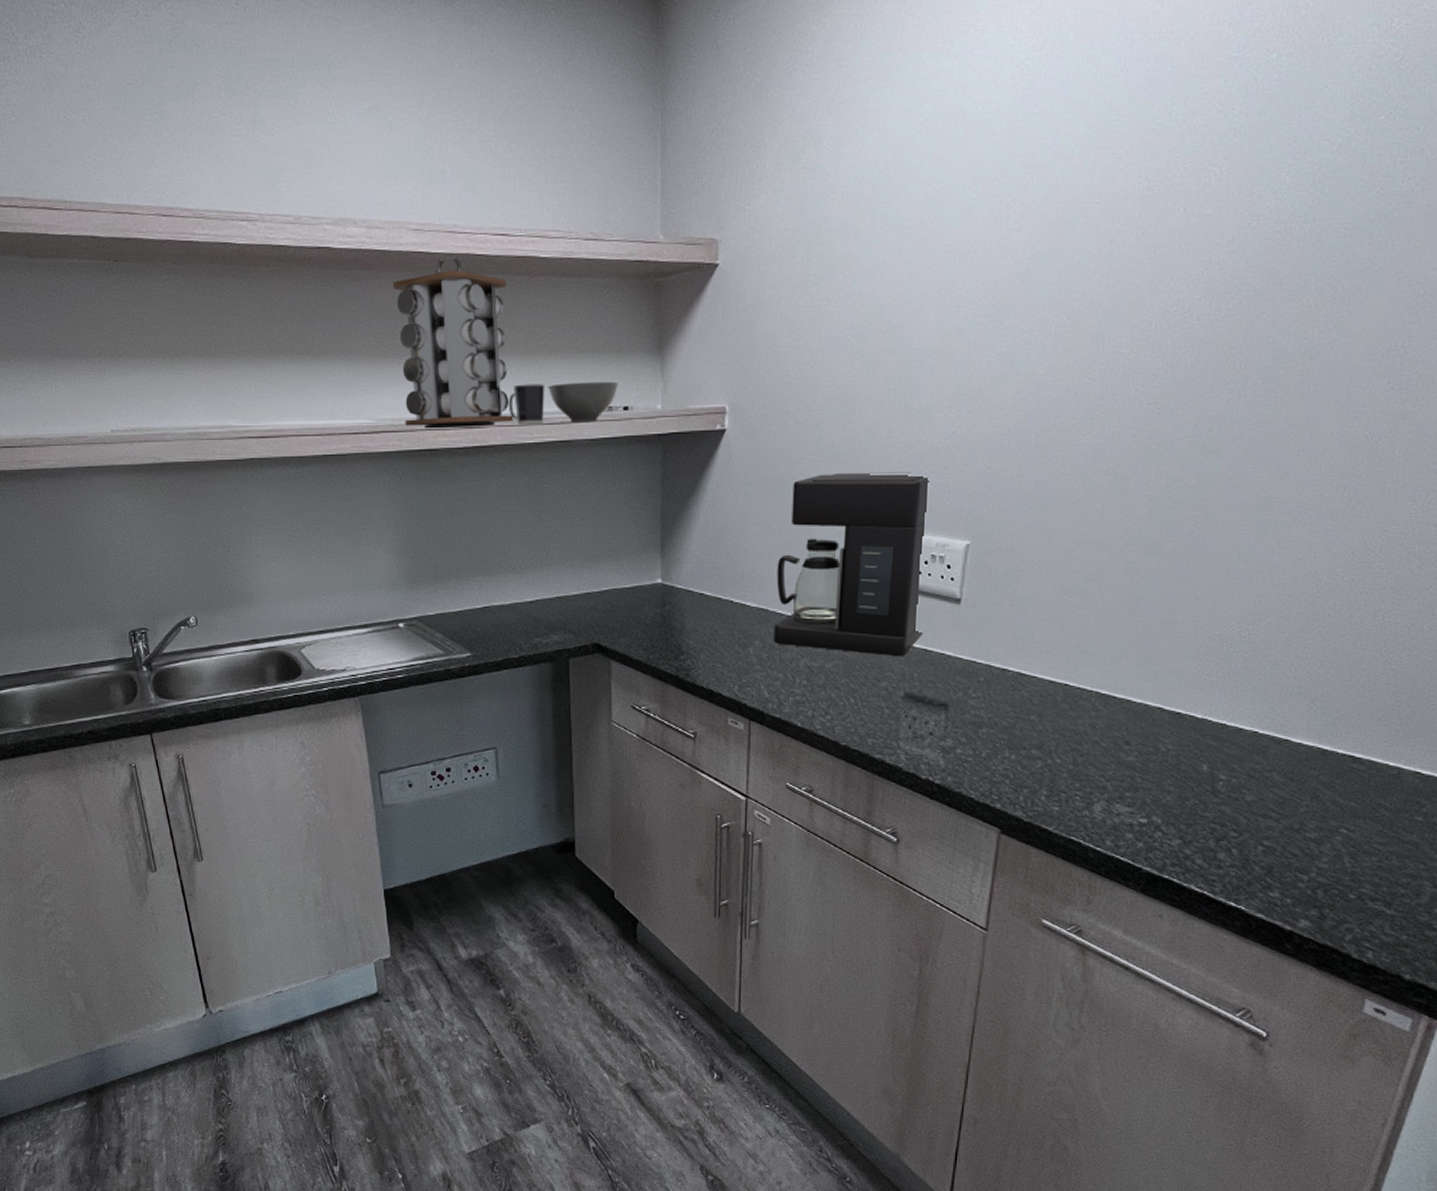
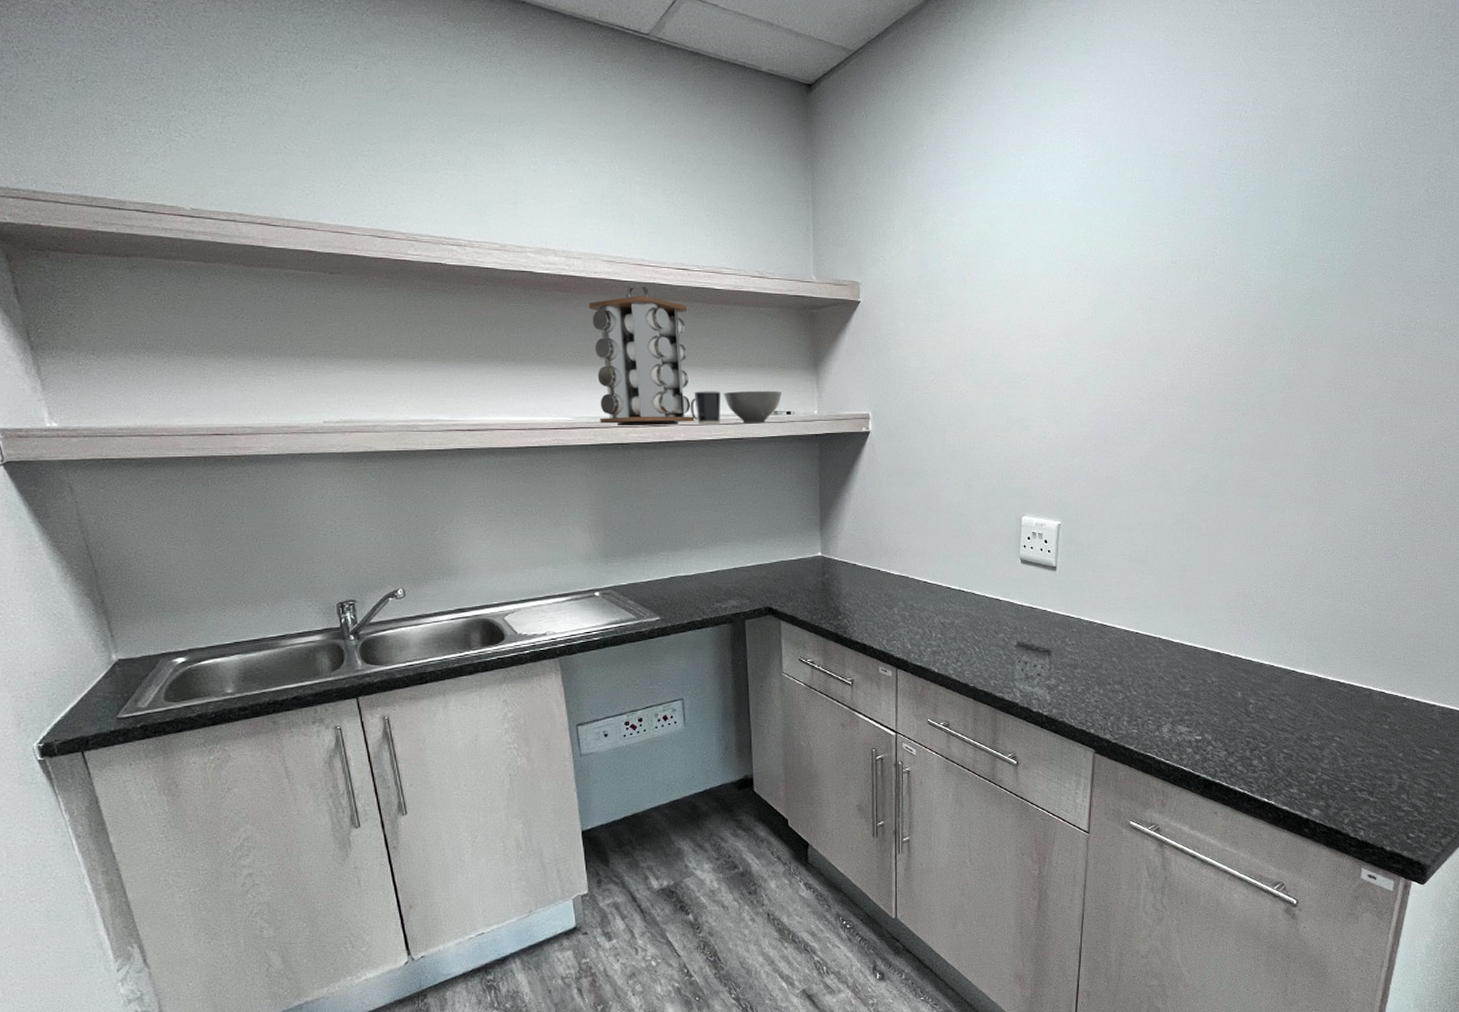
coffee maker: present [773,472,929,657] -> none [913,467,1029,614]

